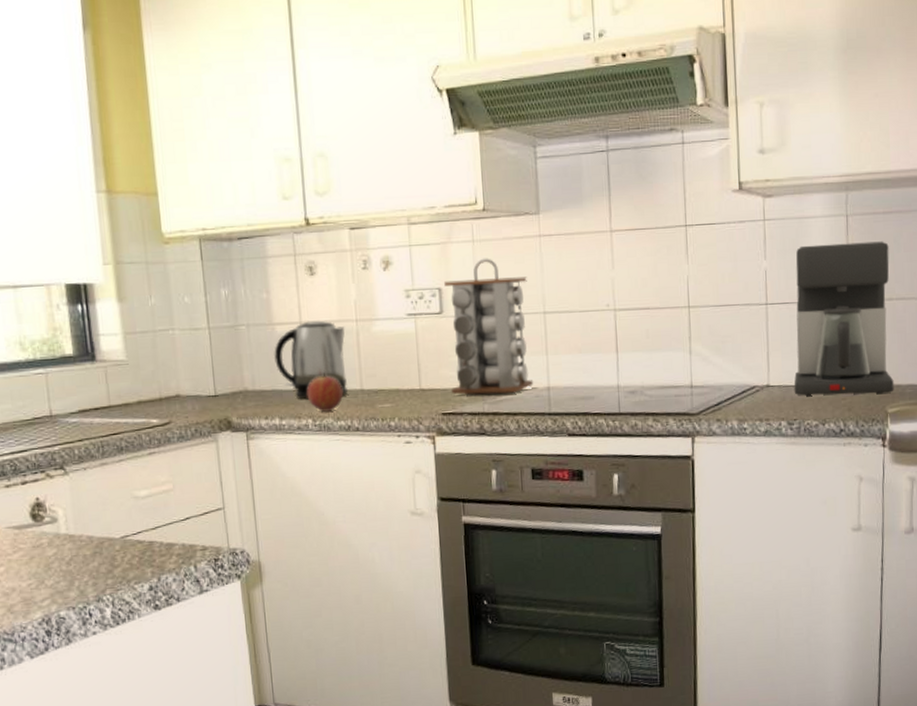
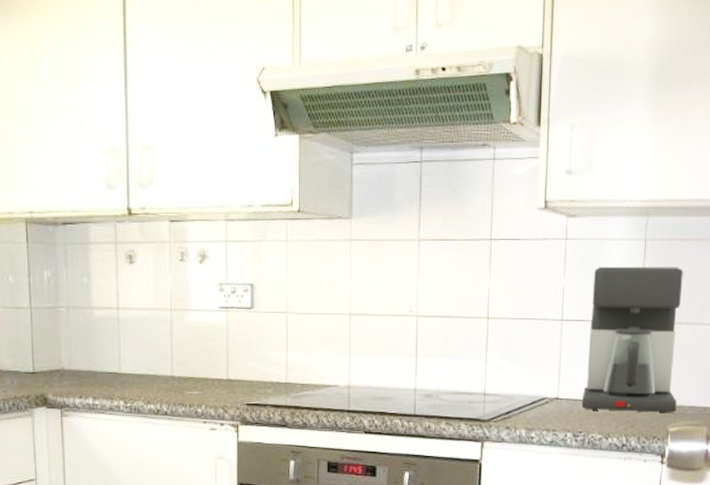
kettle: present [274,320,349,400] -> none [91,307,160,382]
fruit: present [307,371,343,412] -> none [120,356,154,395]
spice rack: present [444,258,534,396] -> none [257,258,336,390]

